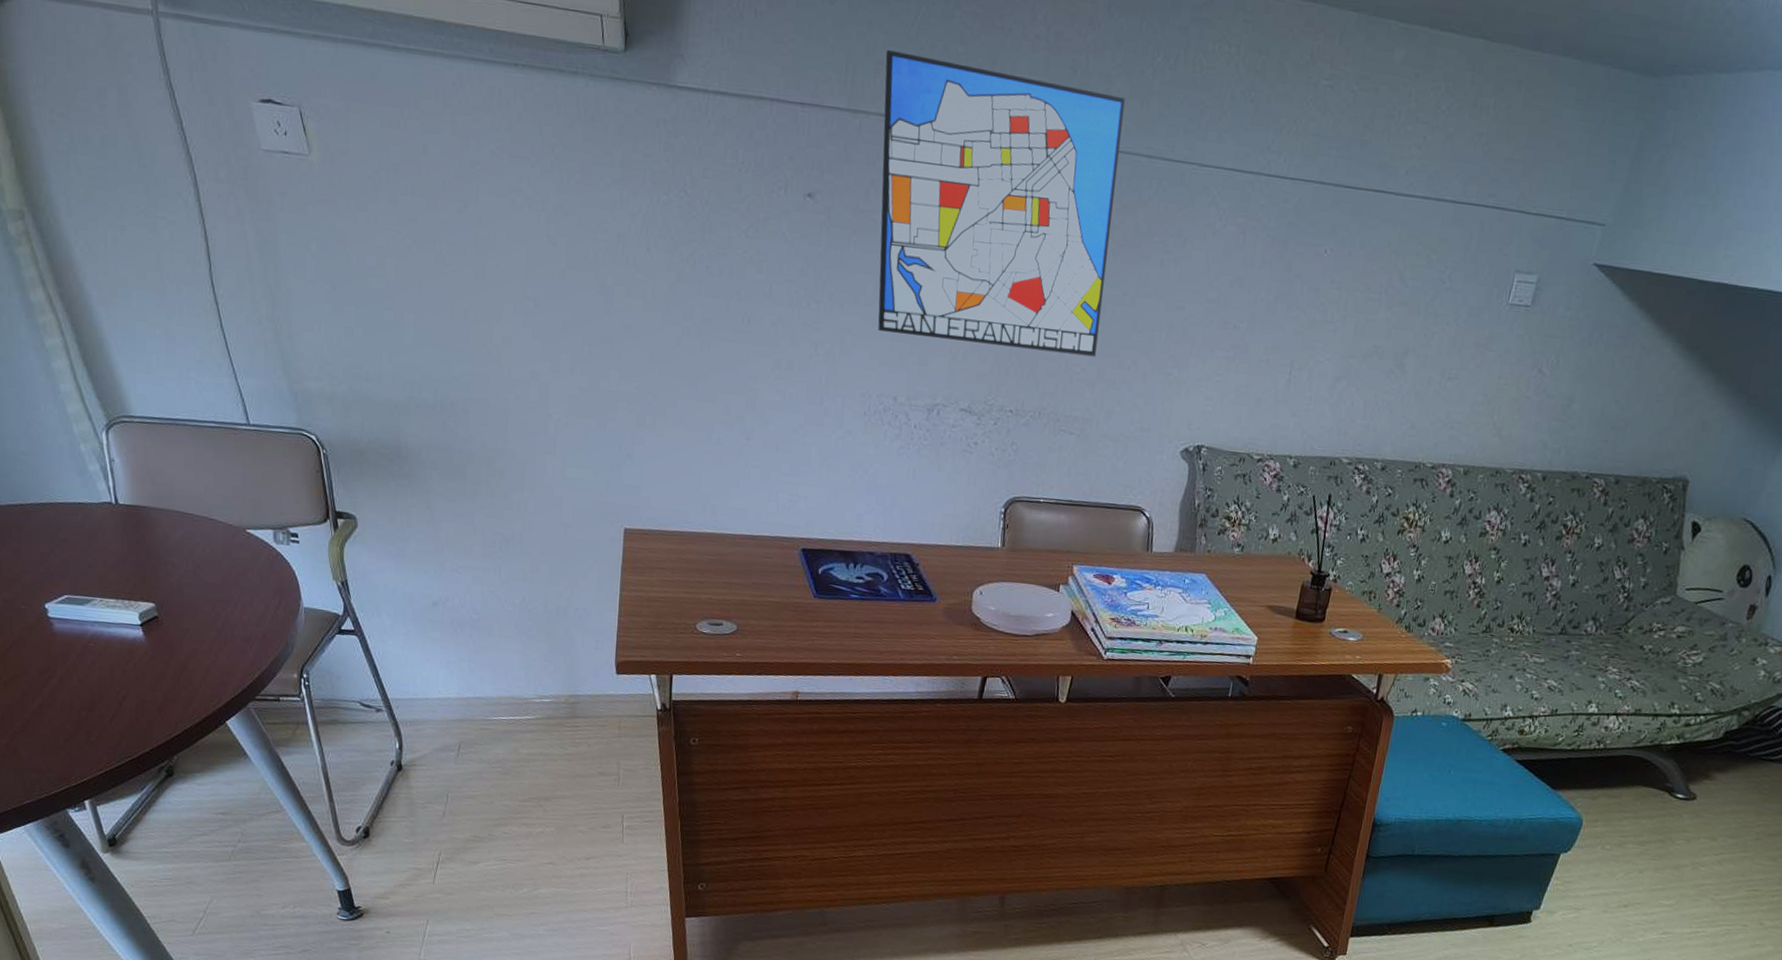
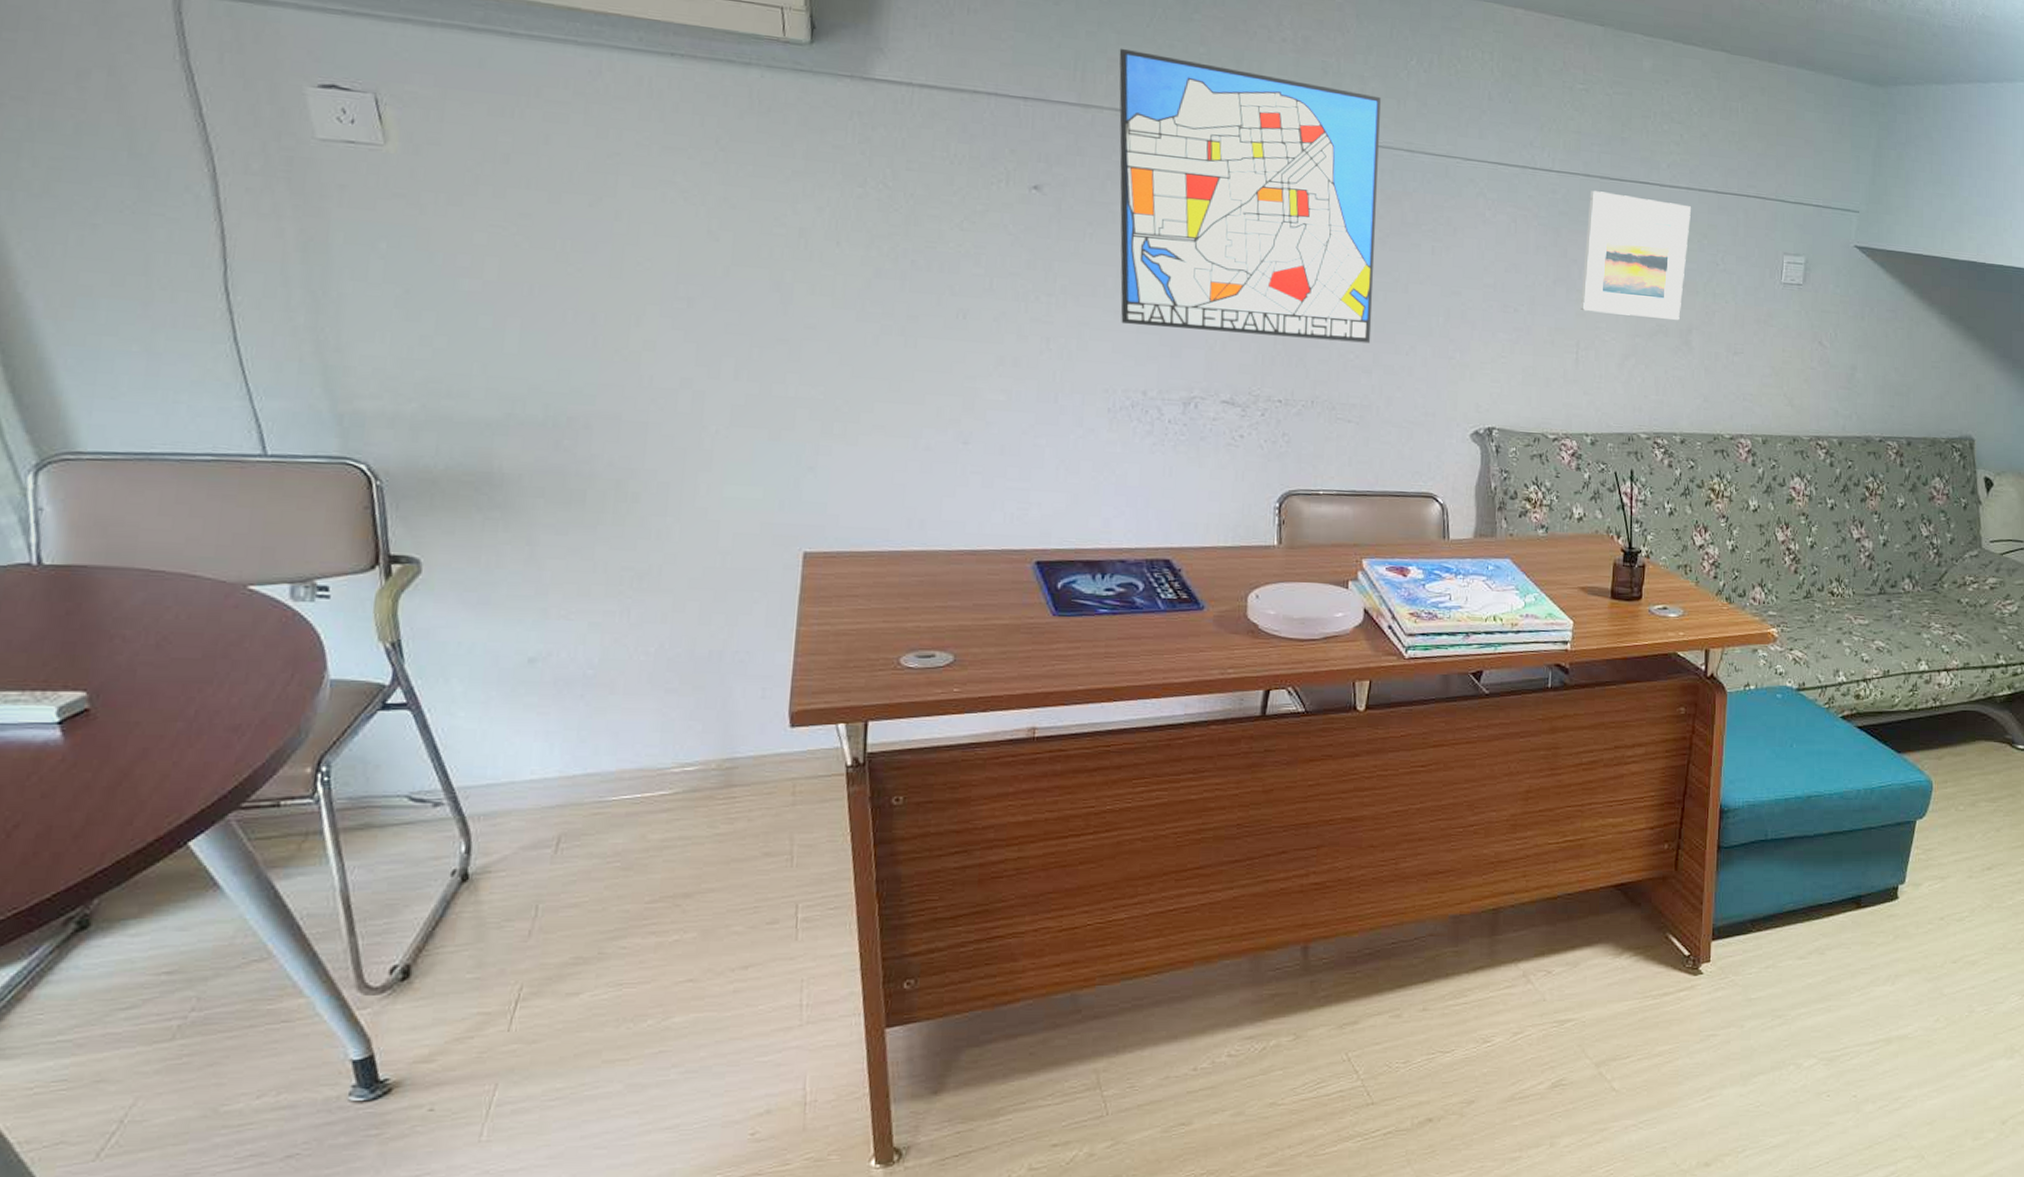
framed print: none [1299,200,1424,342] -> present [1581,190,1691,321]

